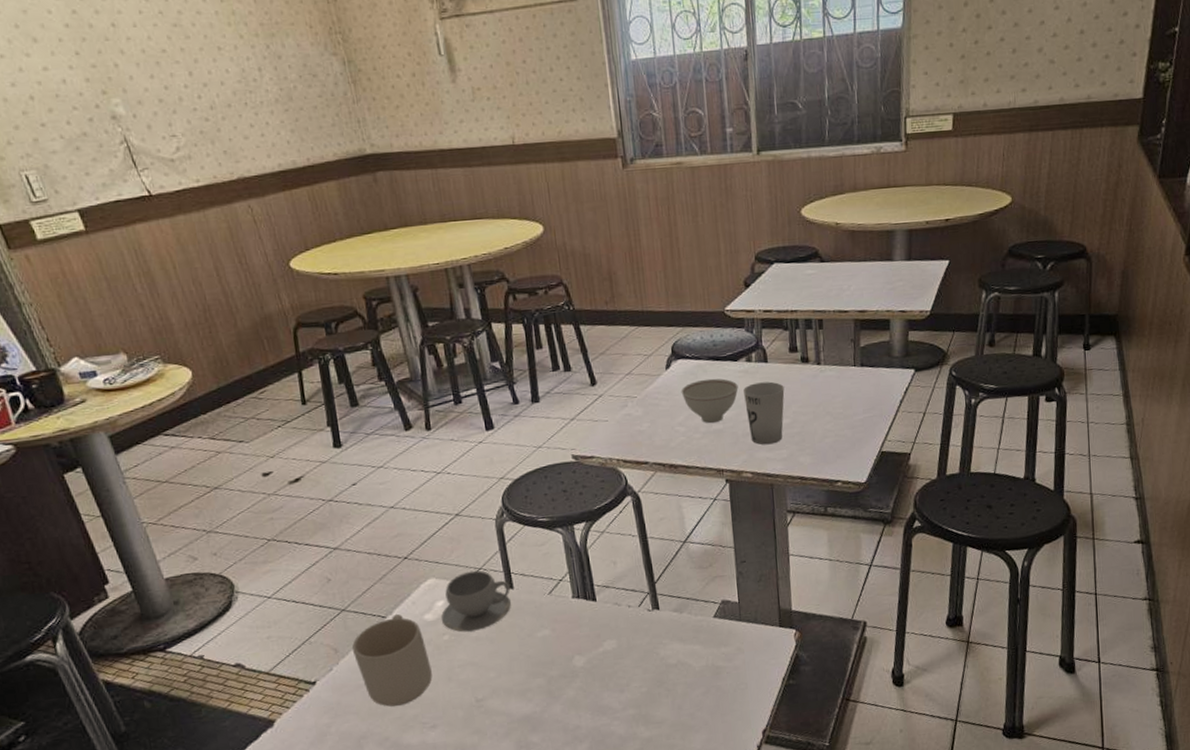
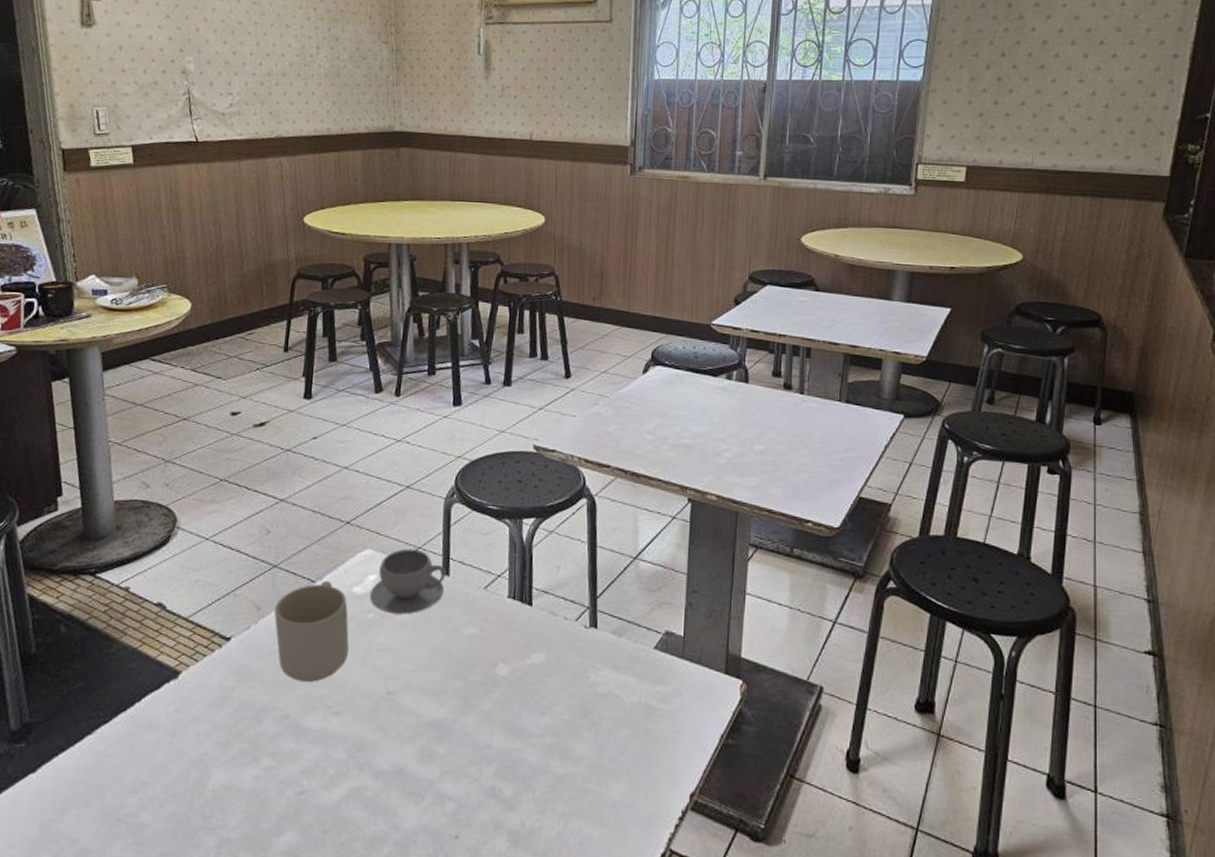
bowl: present [681,378,739,424] -> none [654,389,715,437]
cup: present [743,381,785,445] -> none [719,402,763,469]

